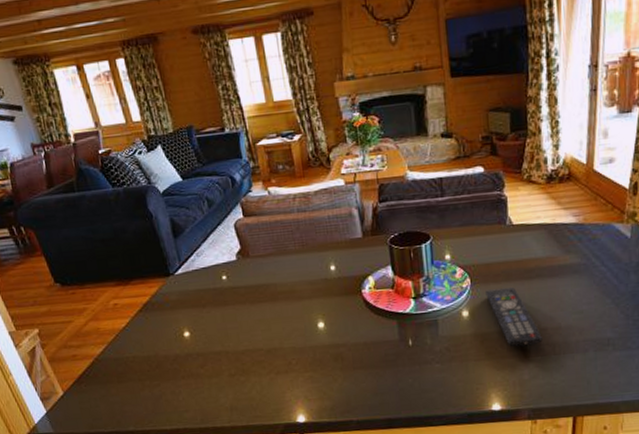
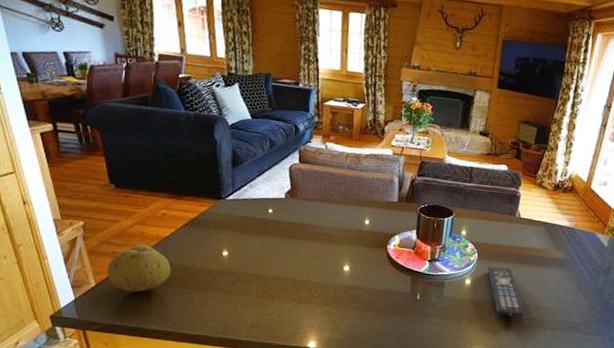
fruit: none [71,341,136,395] -> present [107,244,172,293]

